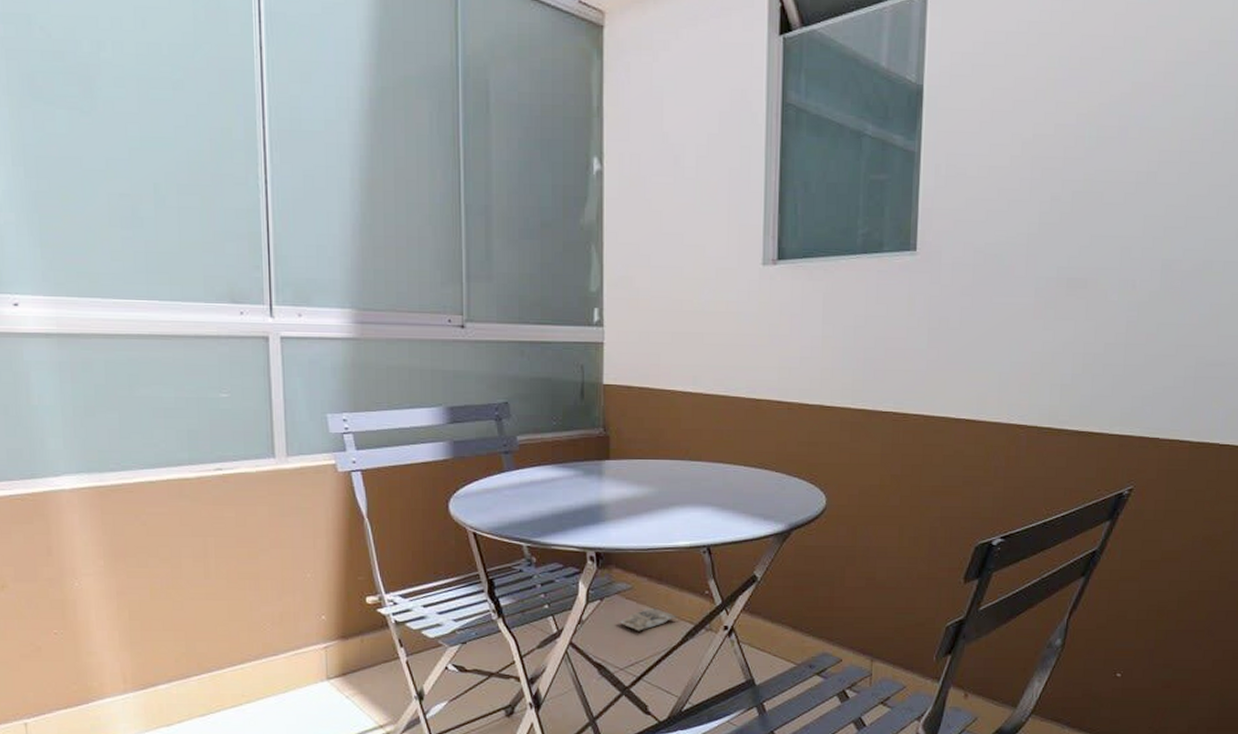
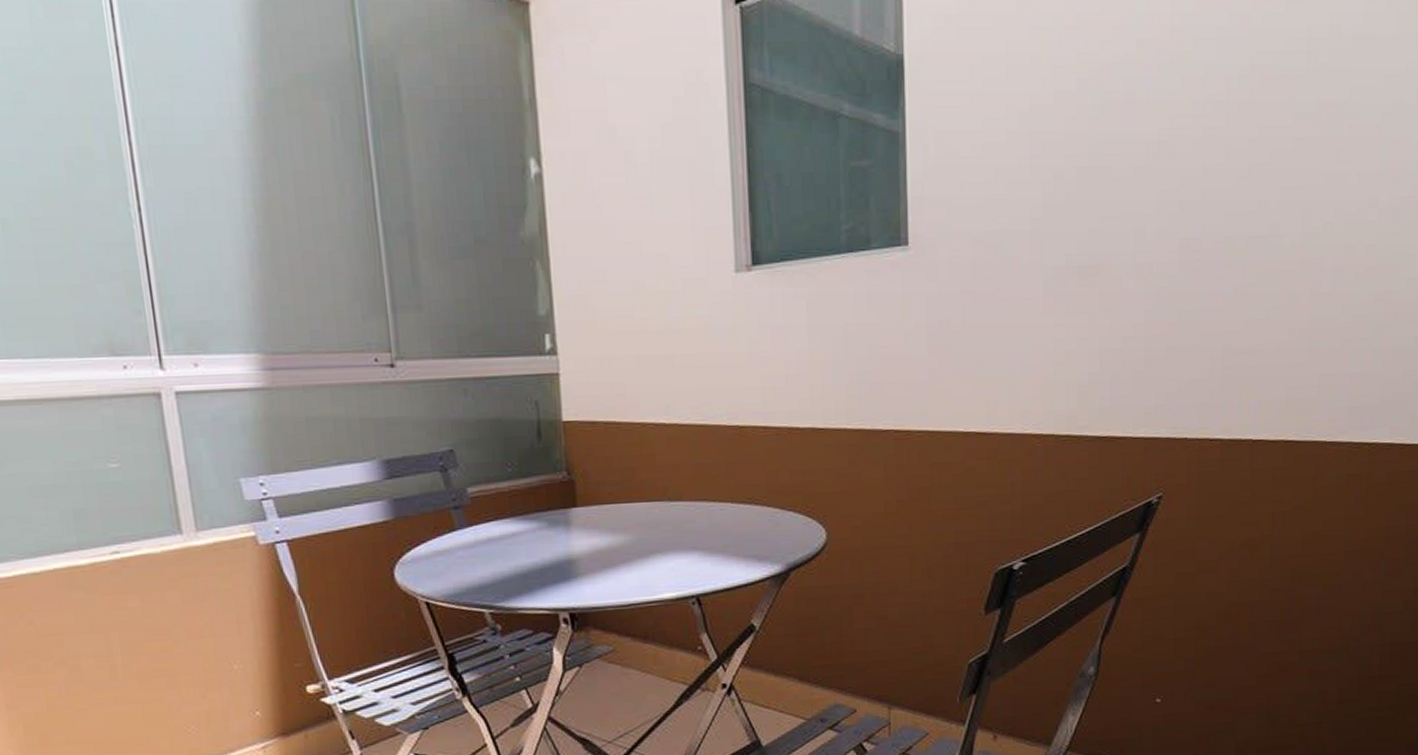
bag: present [616,609,678,631] -> none [599,671,669,698]

